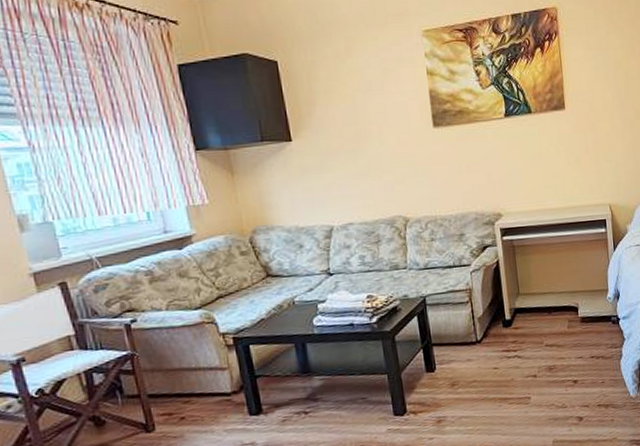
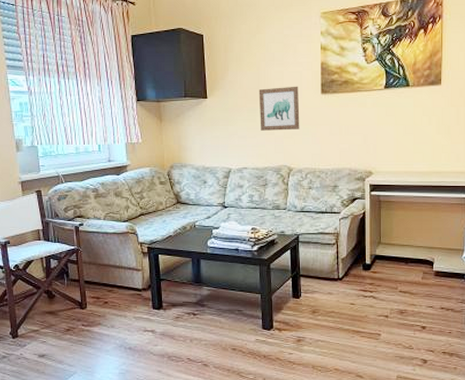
wall art: none [357,119,413,176] -> present [258,86,300,131]

